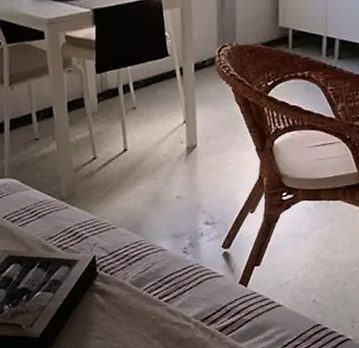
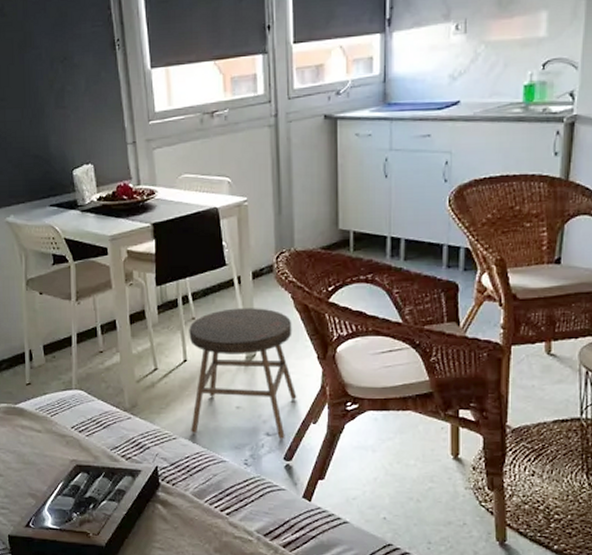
stool: none [129,99,236,229] -> present [189,308,297,440]

